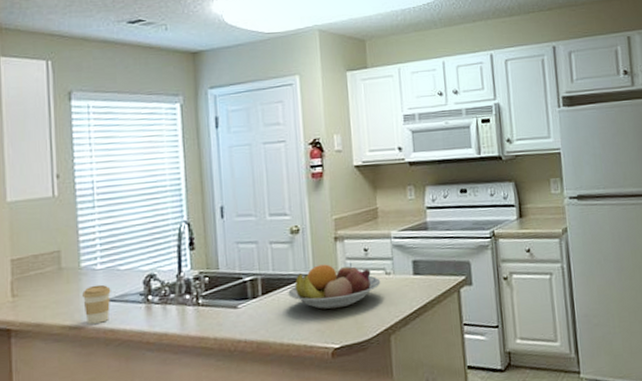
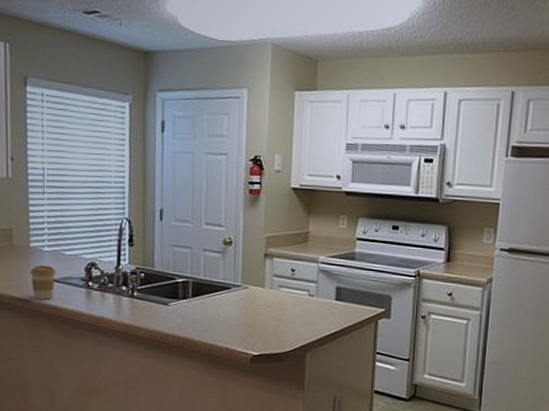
fruit bowl: present [288,262,381,310] -> none [216,277,304,320]

